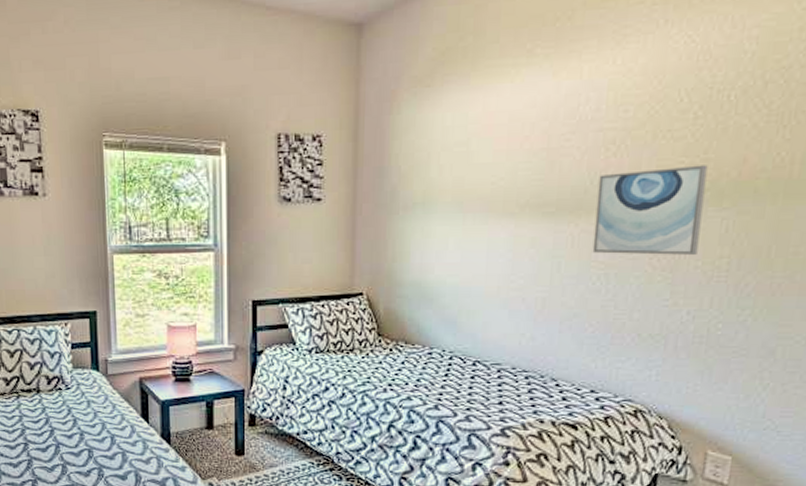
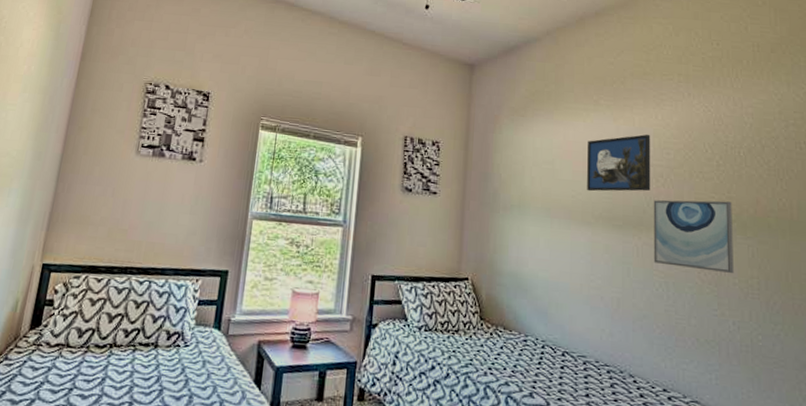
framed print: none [511,87,604,174] -> present [587,134,651,192]

